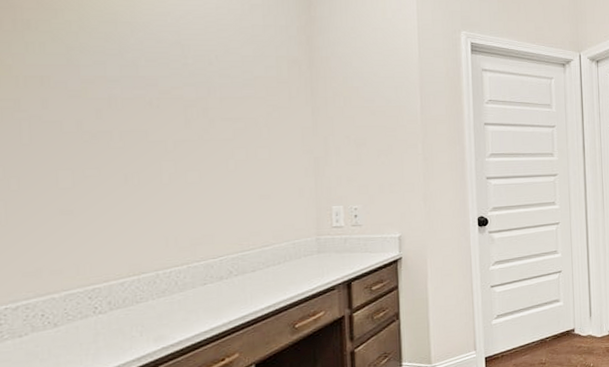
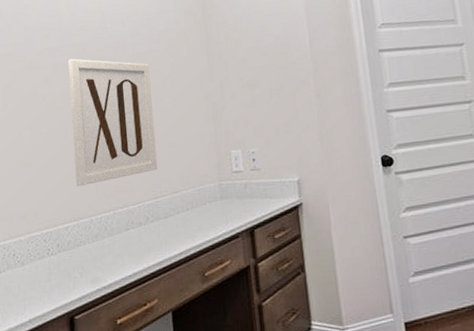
wall art: none [132,93,246,237] -> present [68,58,158,186]

